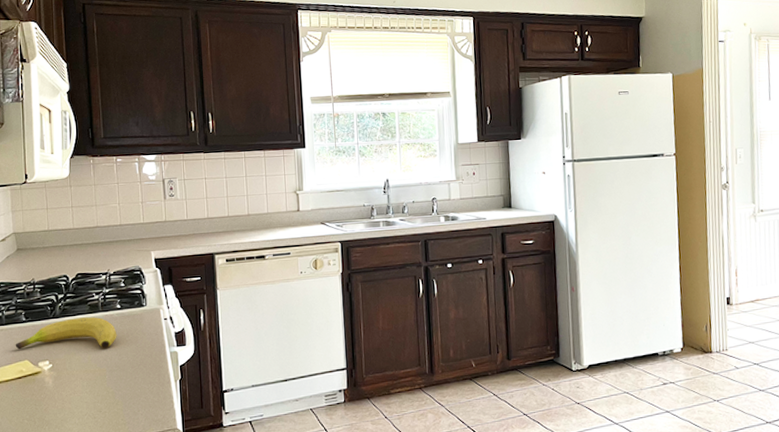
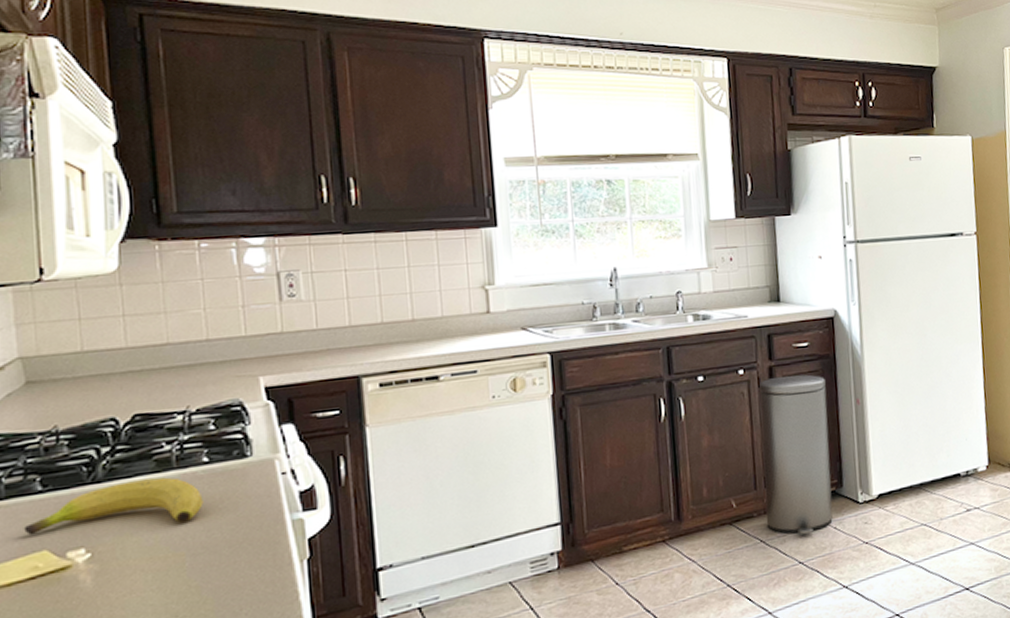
pedal bin: none [493,266,551,392] -> present [758,374,833,534]

